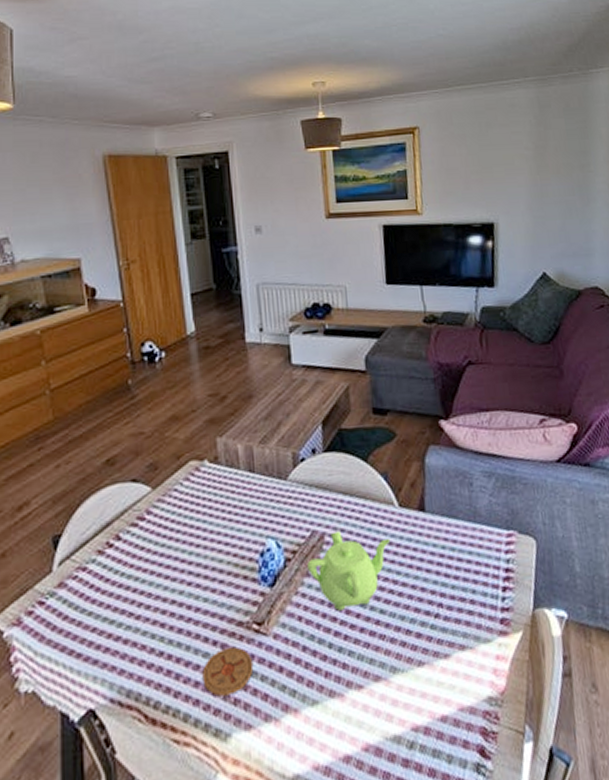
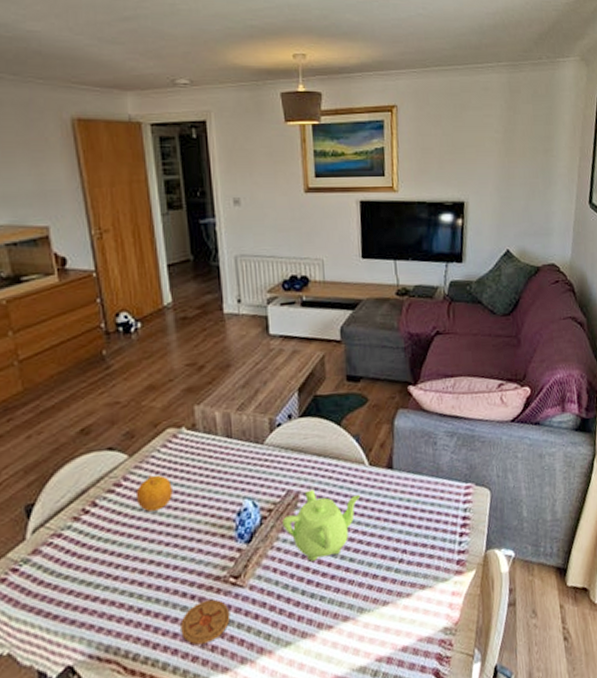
fruit: none [158,509,195,548] -> present [135,474,173,512]

